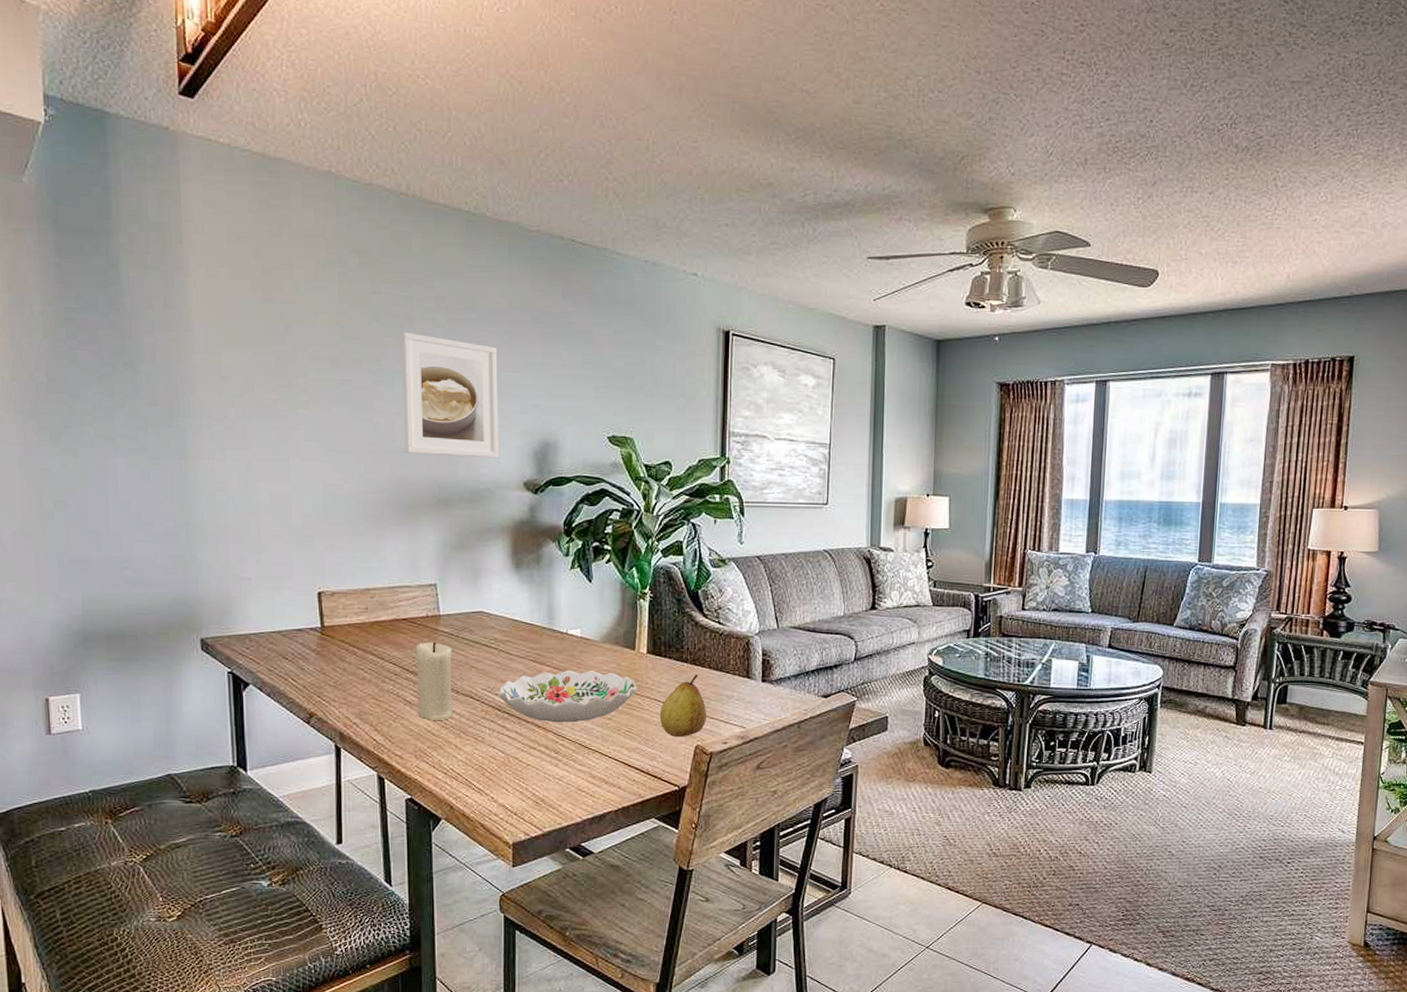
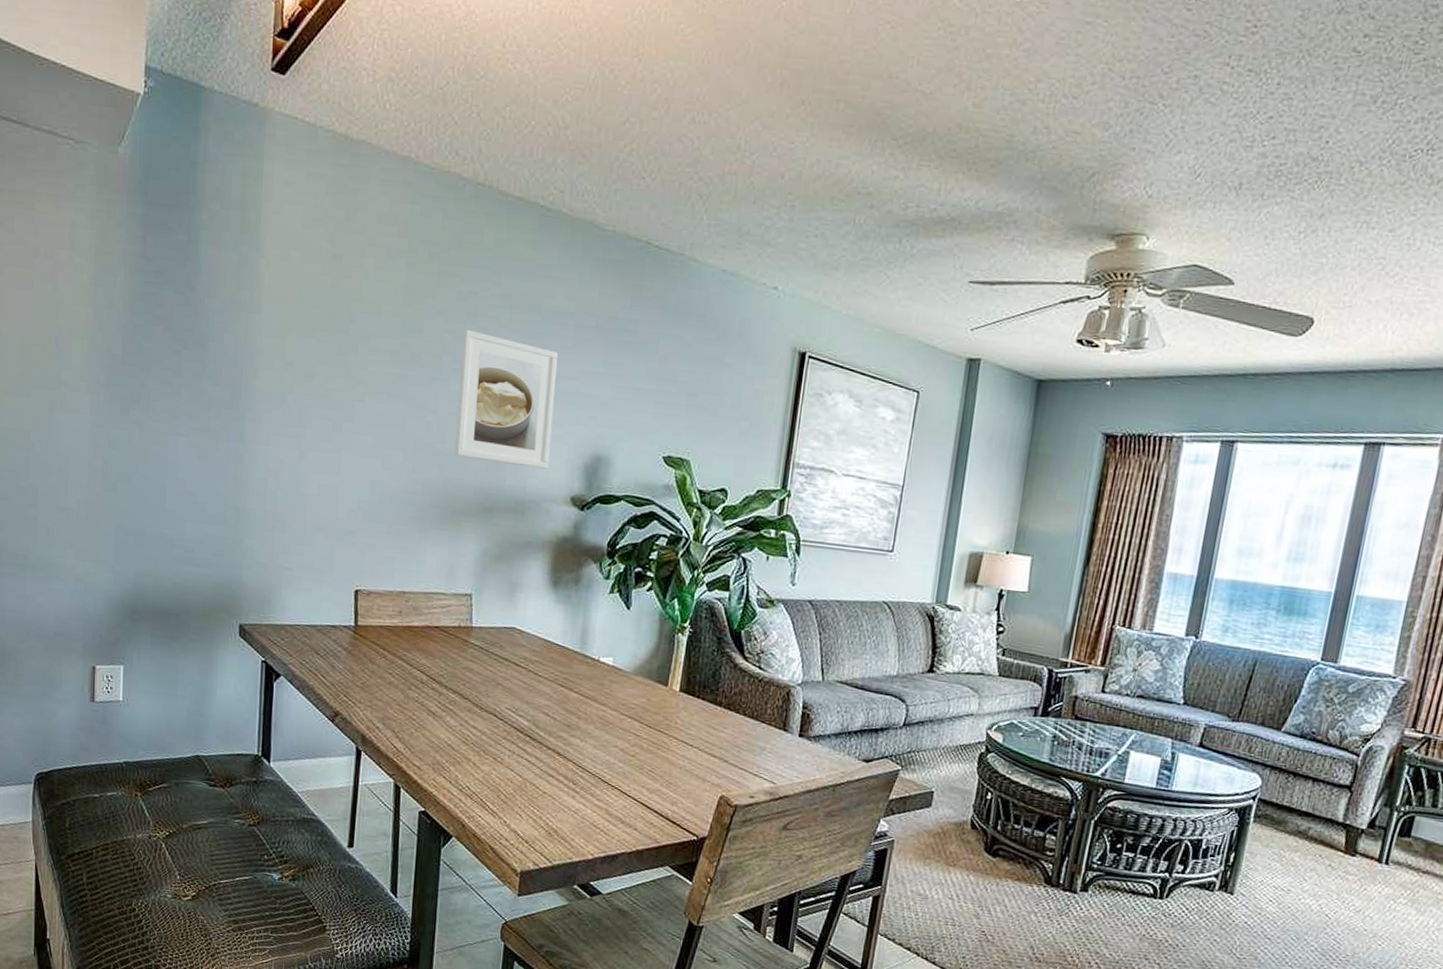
candle: present [415,641,453,720] -> none [440,653,480,736]
decorative bowl: present [498,669,637,723] -> none [522,698,665,755]
fruit: present [659,674,707,736] -> none [685,719,737,785]

